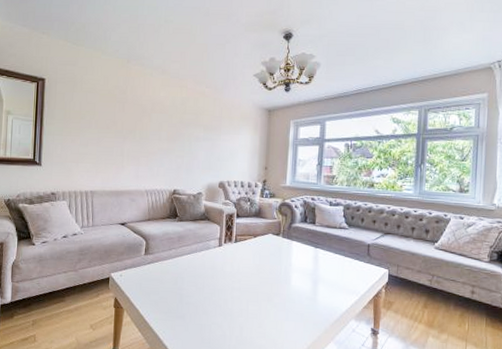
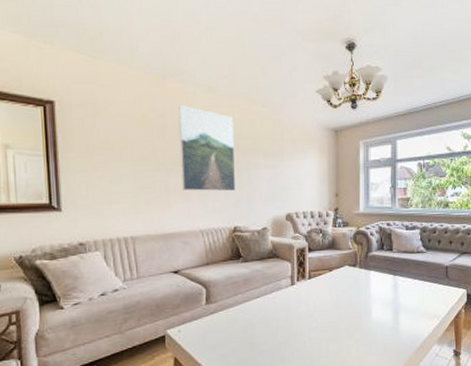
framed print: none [134,84,182,159] -> present [178,105,236,192]

